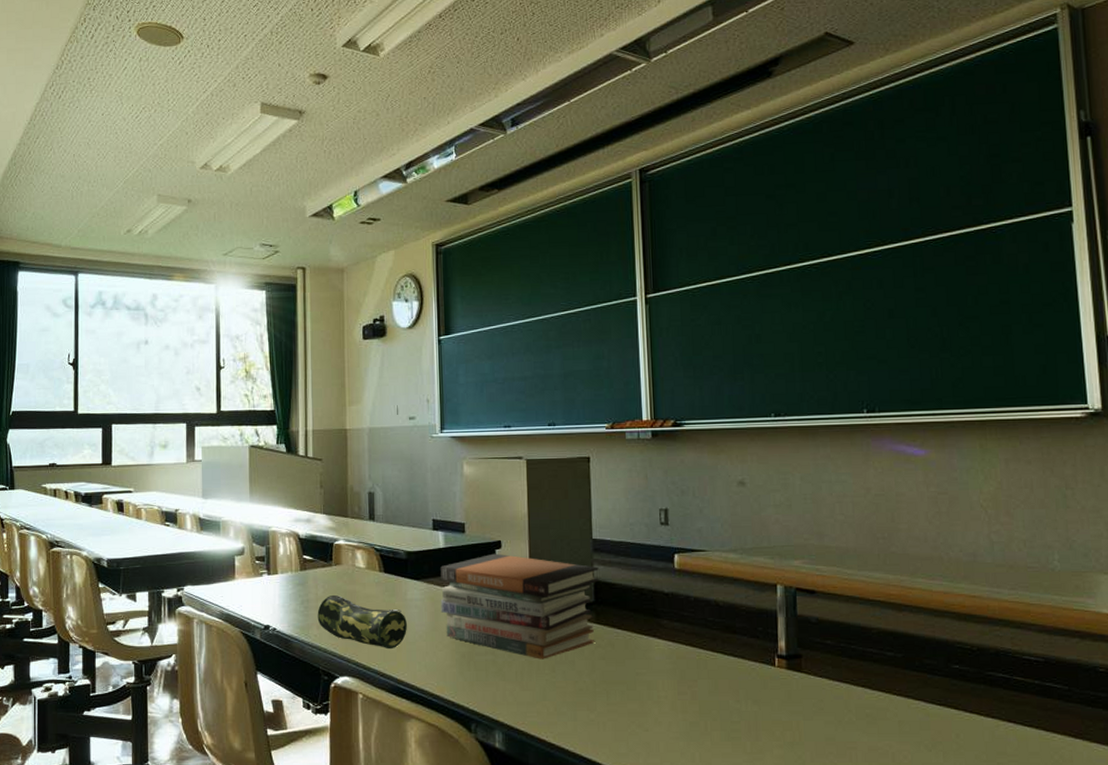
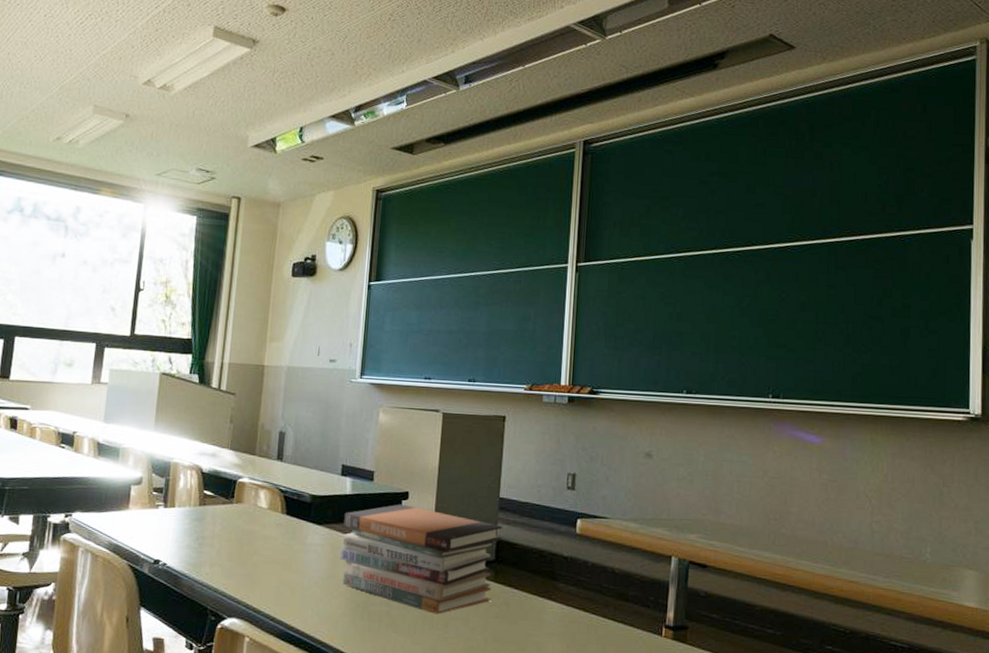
pencil case: present [317,594,407,648] -> none [211,533,304,593]

